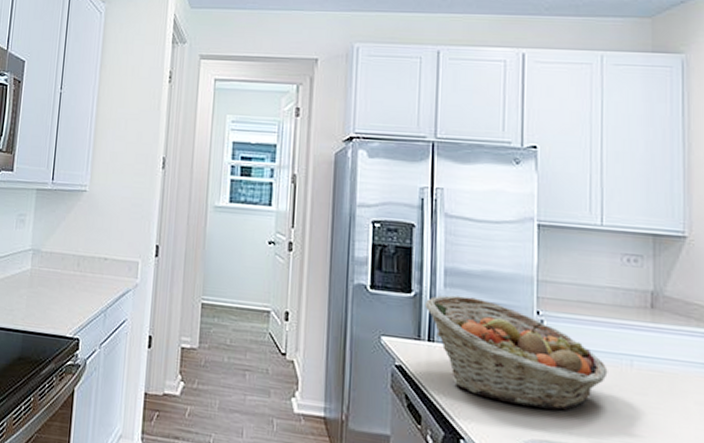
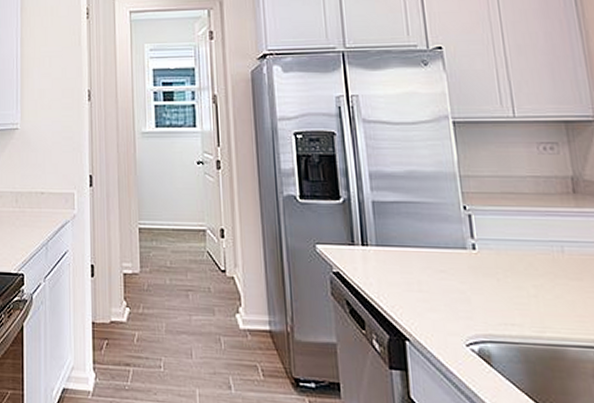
fruit basket: present [424,295,608,410] -> none [354,198,541,303]

